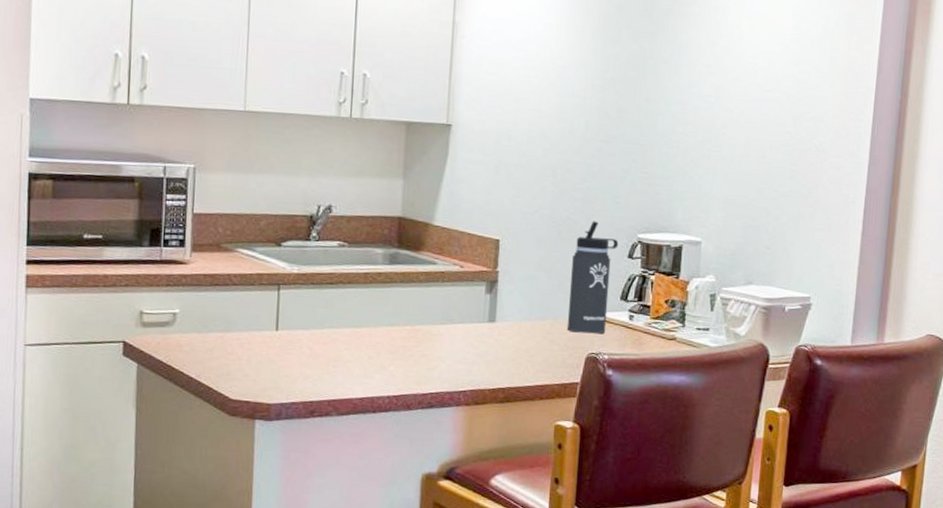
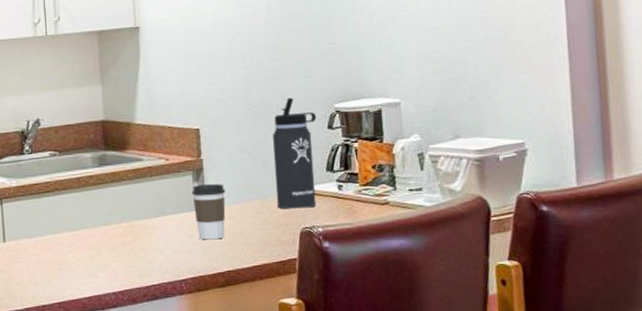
coffee cup: none [482,297,518,355] -> present [191,184,226,240]

